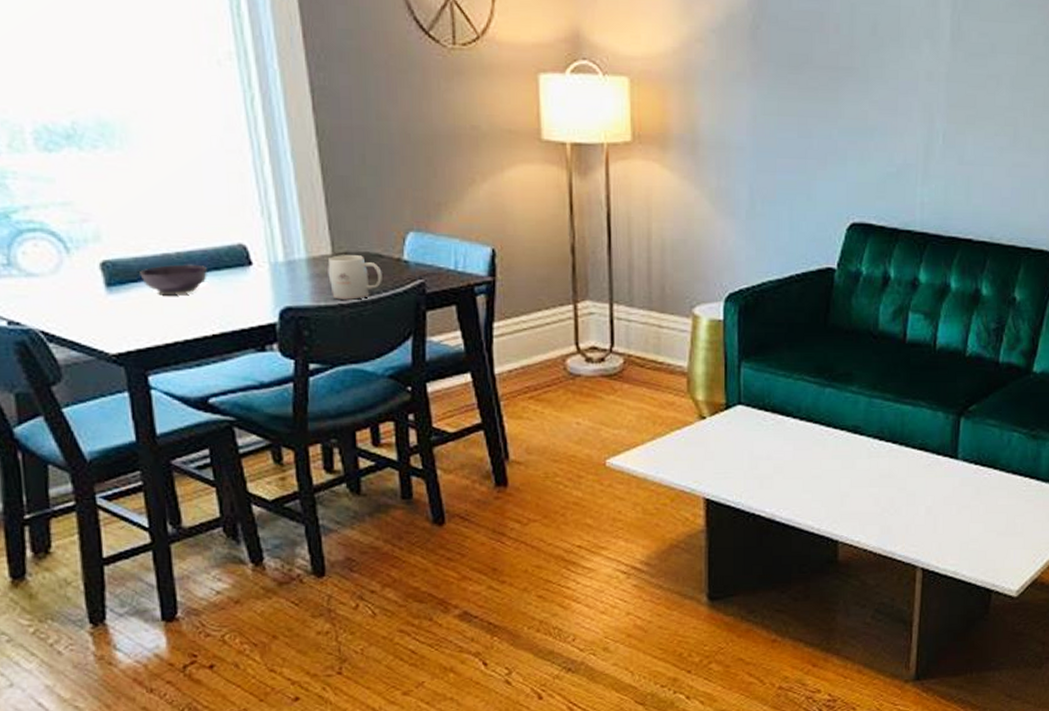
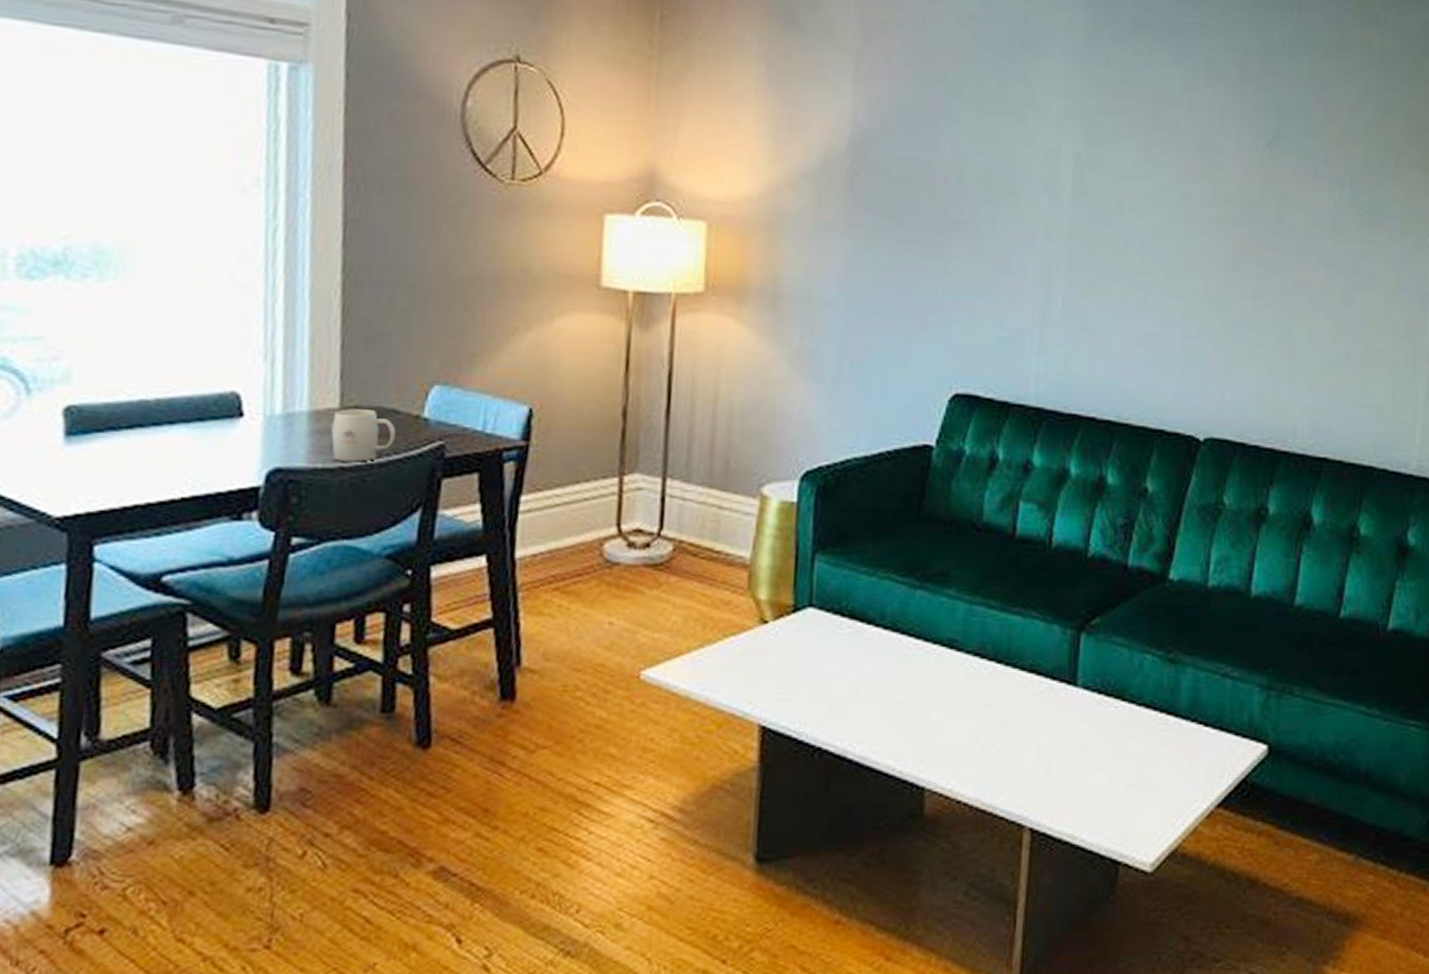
bowl: present [140,264,207,294] -> none [108,413,189,448]

